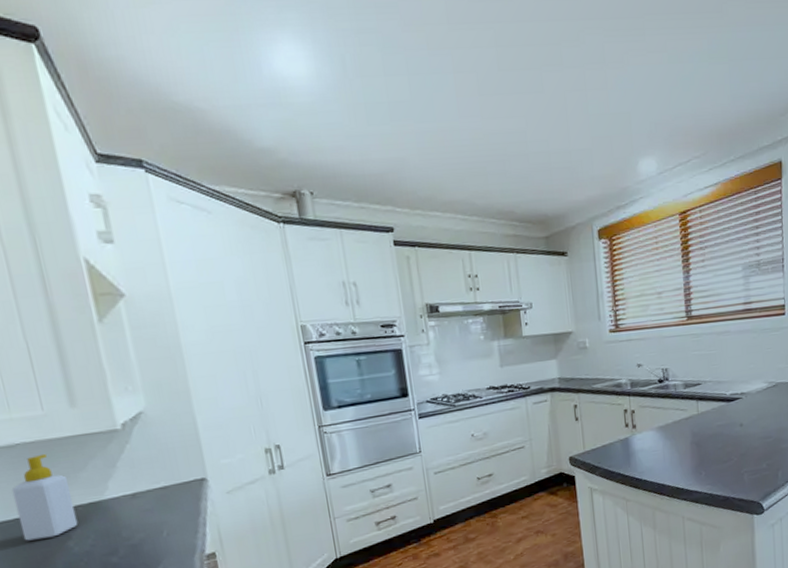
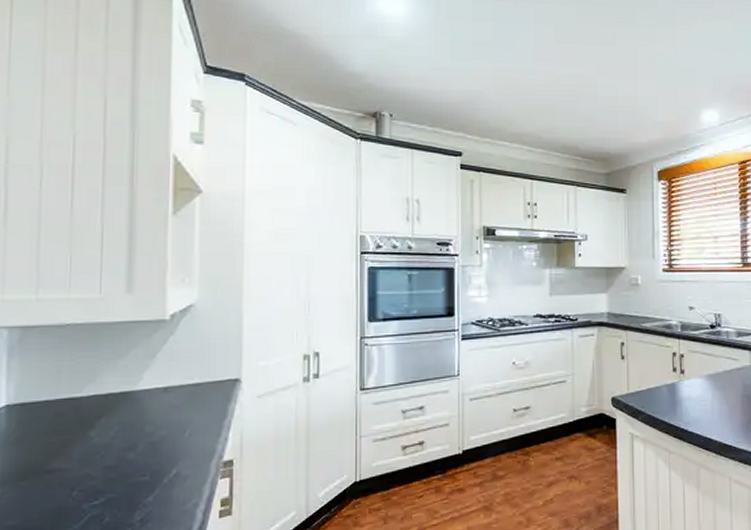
soap bottle: present [11,453,78,541] -> none [48,336,107,425]

